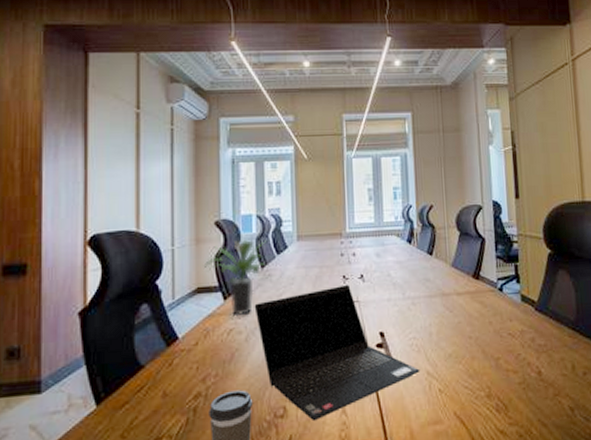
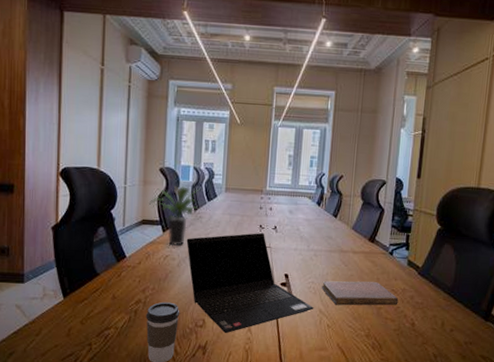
notebook: none [425,326,519,363] -> present [322,280,399,306]

